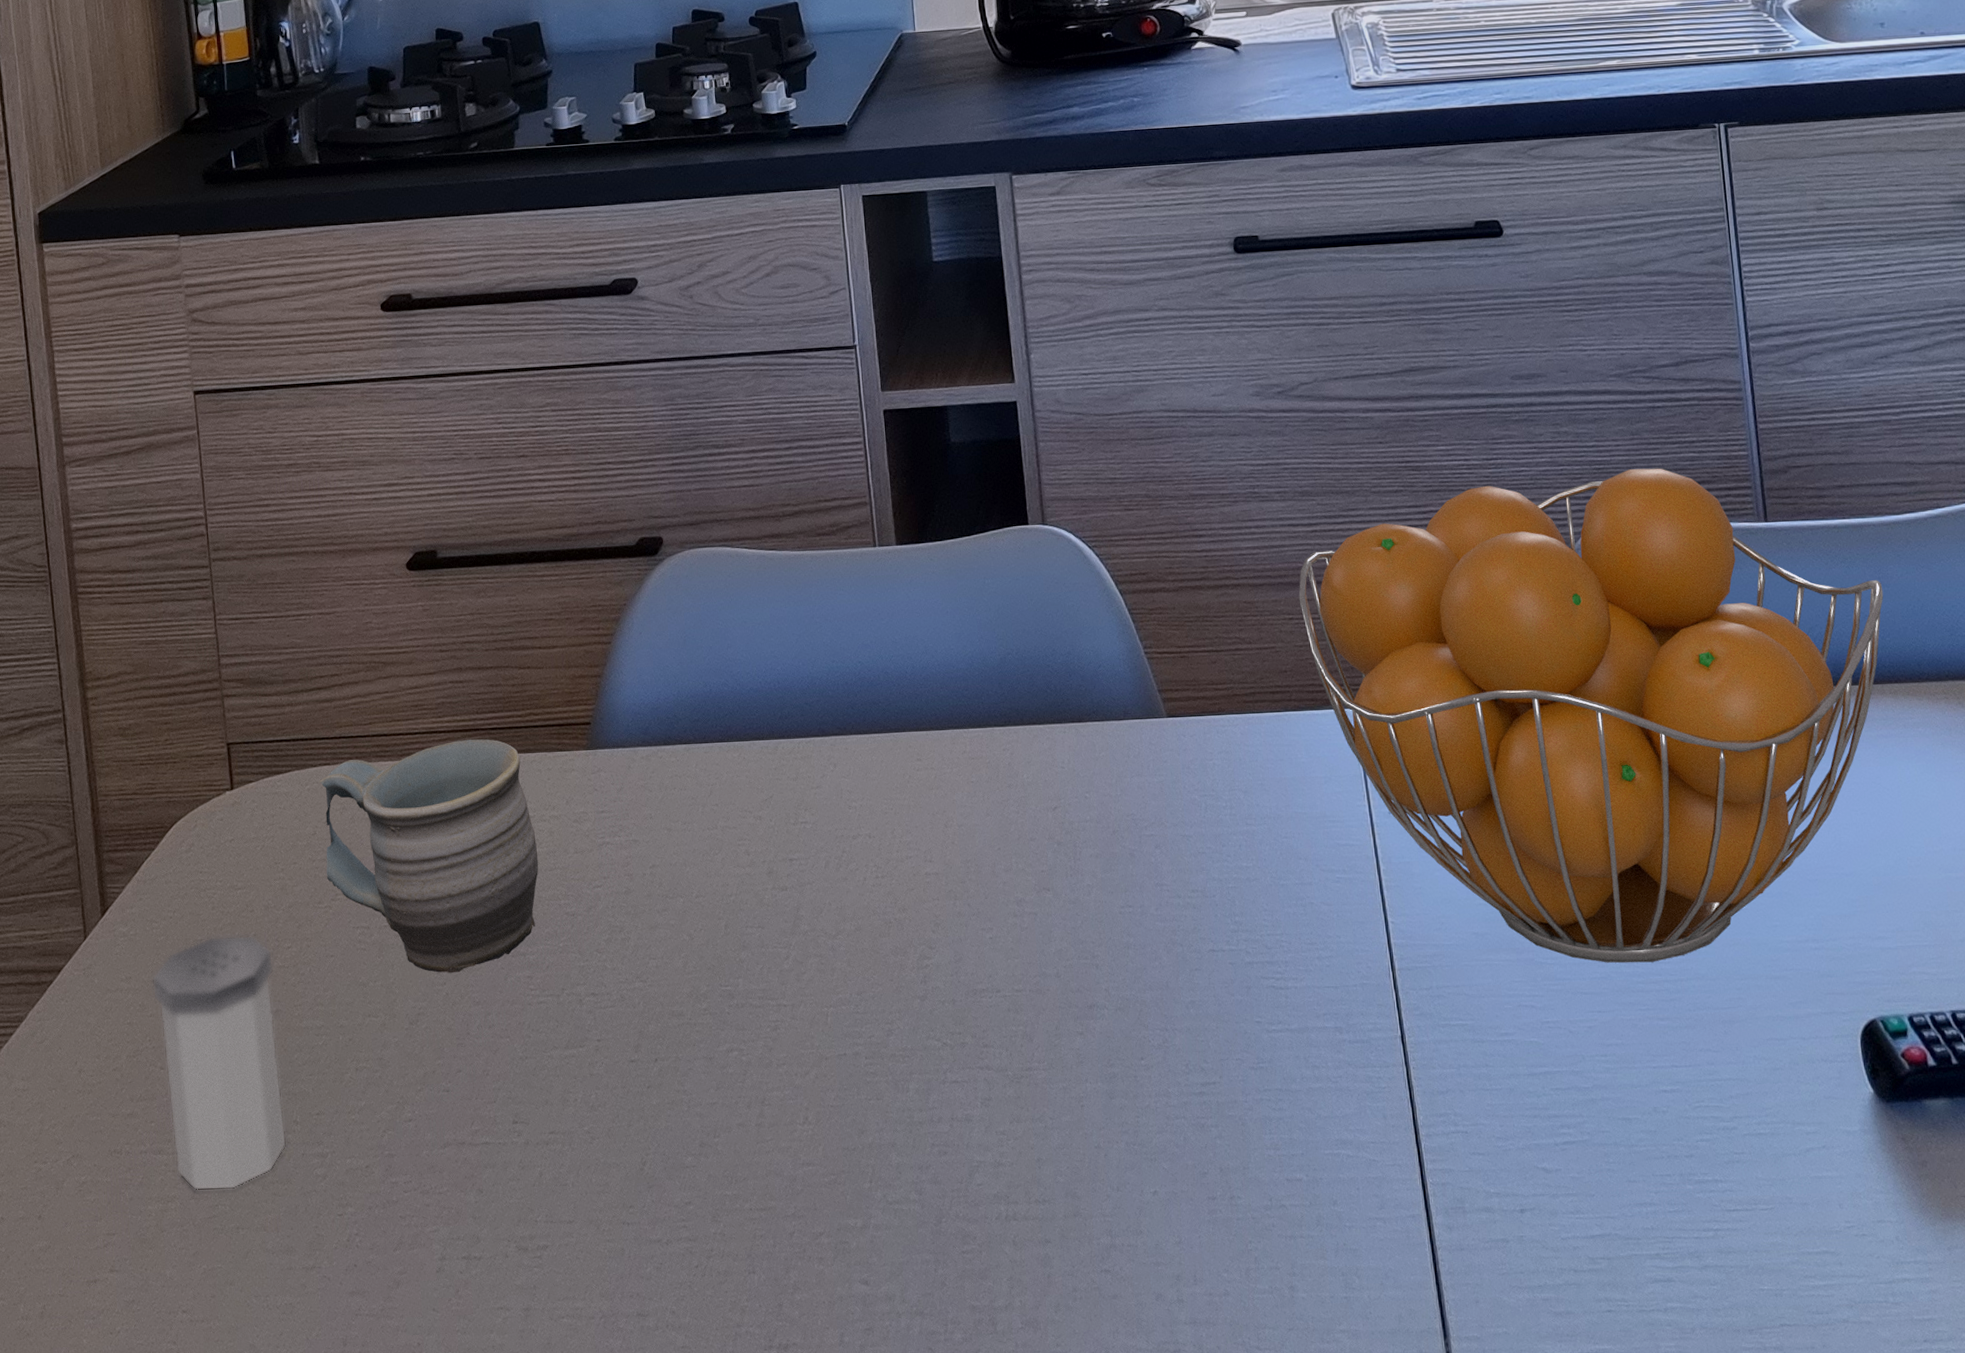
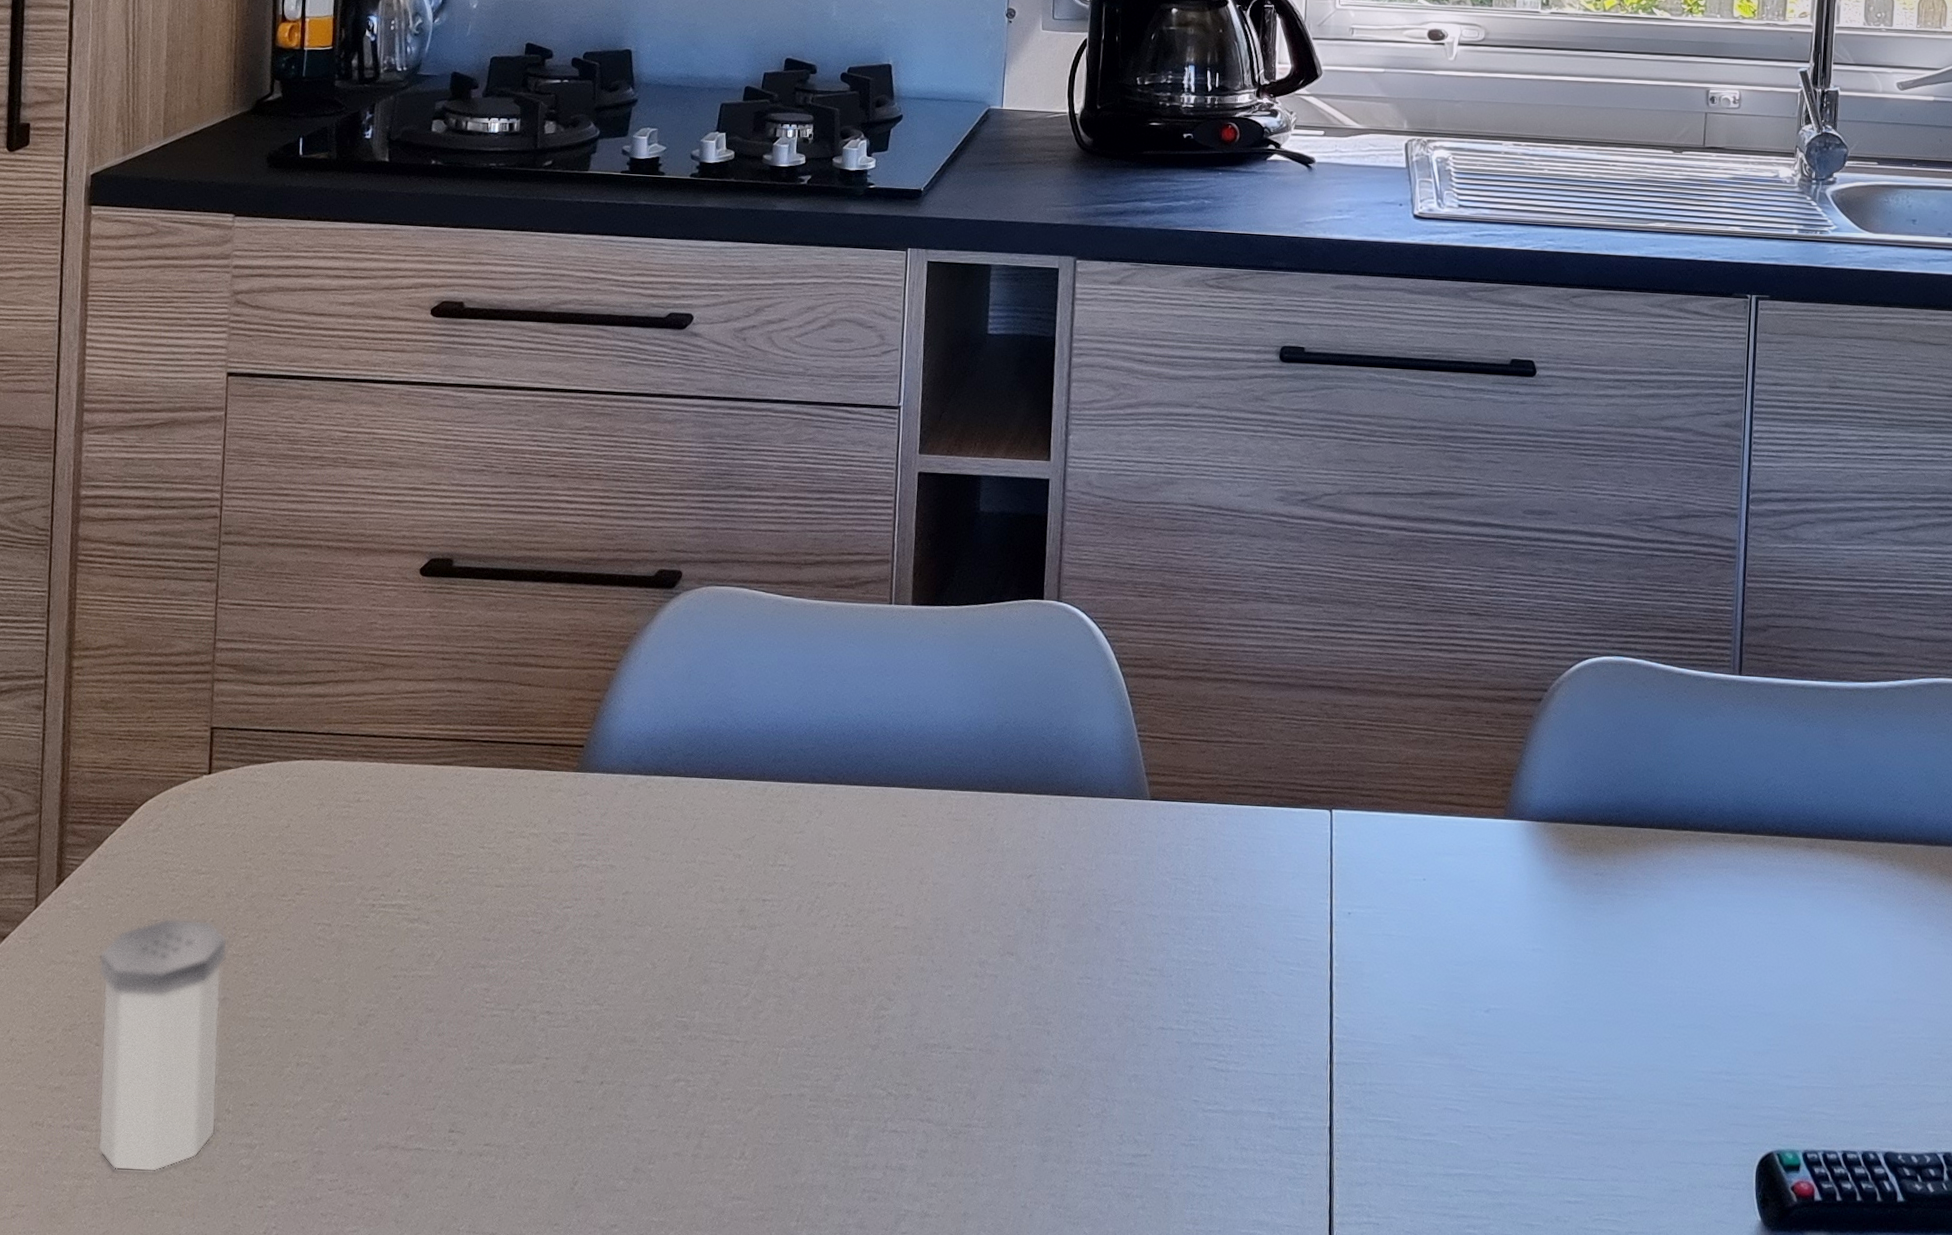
mug: present [319,739,539,973] -> none [295,749,513,979]
fruit basket: present [1298,468,1884,963] -> none [1293,611,1838,1079]

